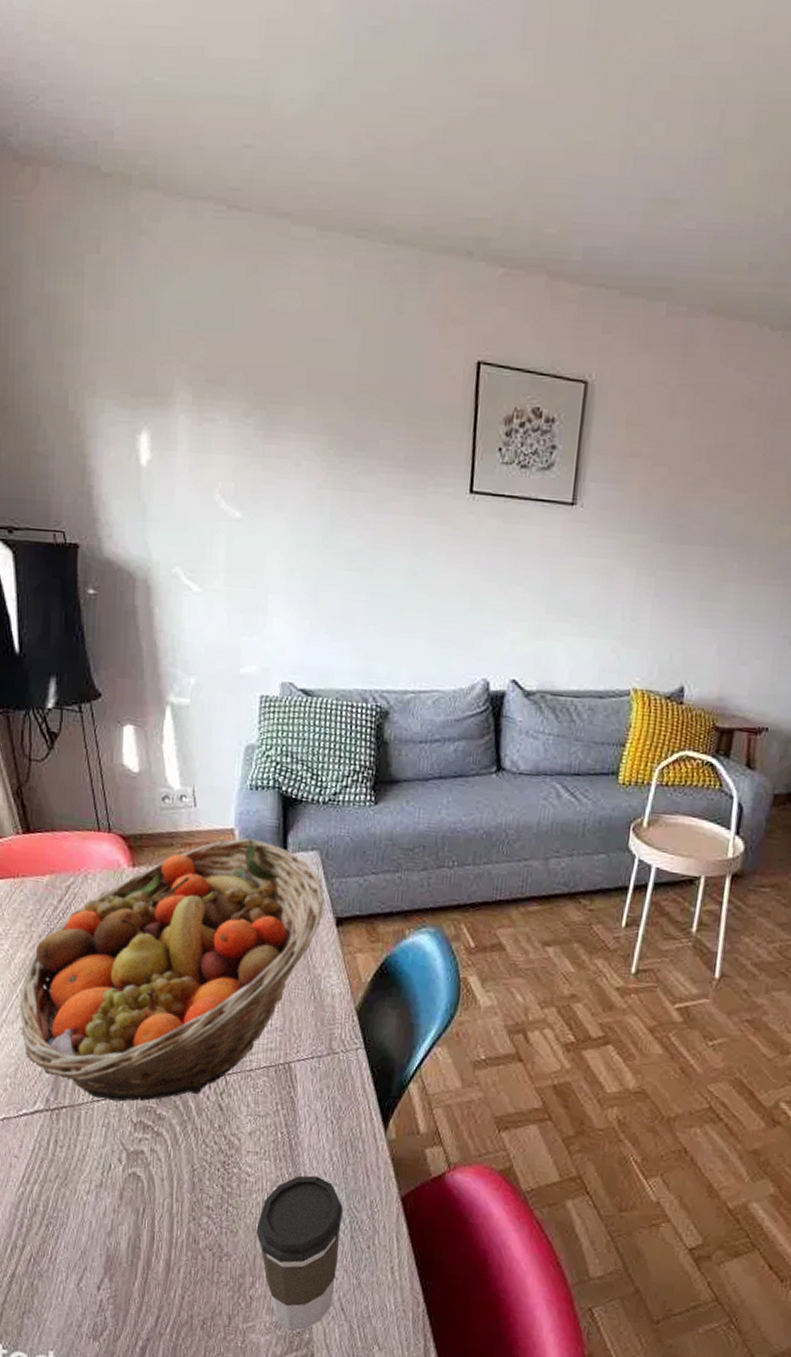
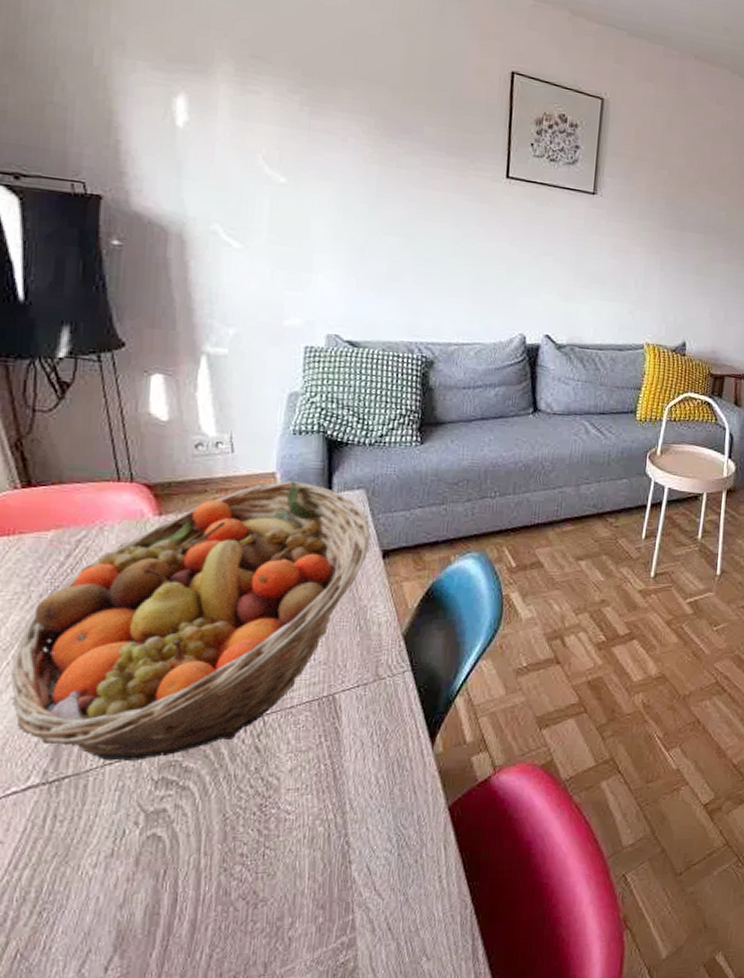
coffee cup: present [256,1175,344,1331] -> none [296,801,391,963]

